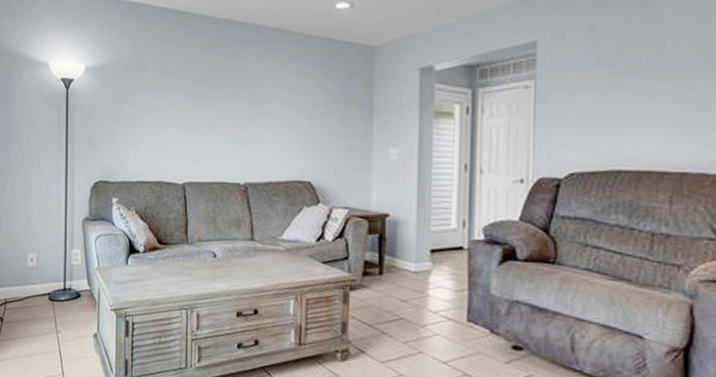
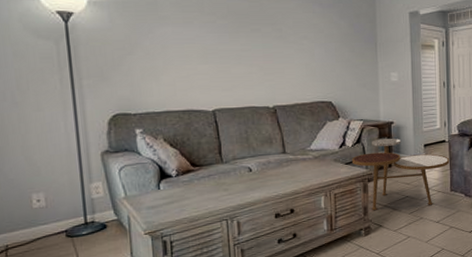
side table: none [330,235,468,337] -> present [351,138,450,211]

